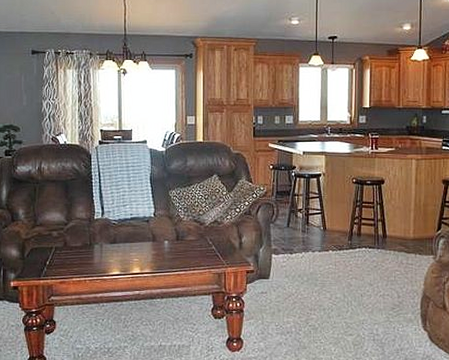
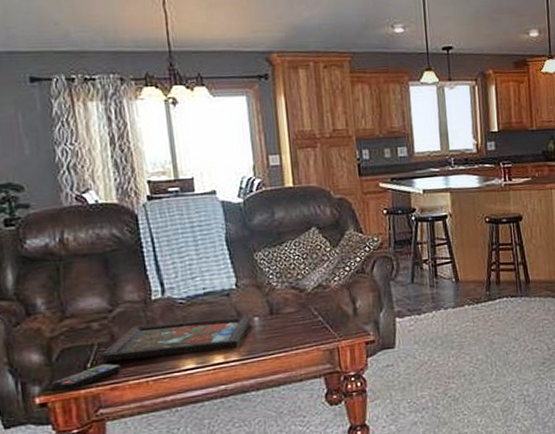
remote control: none [22,263,68,280] -> present [51,363,121,392]
framed painting: none [56,237,163,263] -> present [100,315,252,362]

